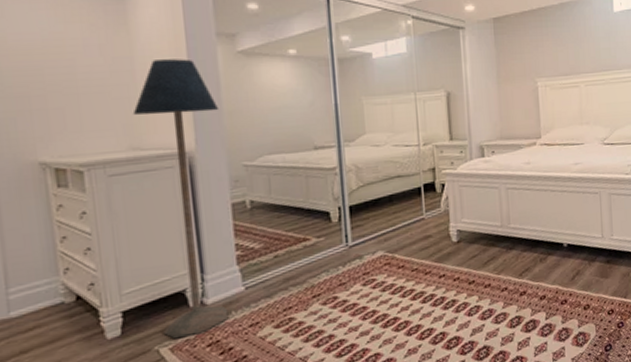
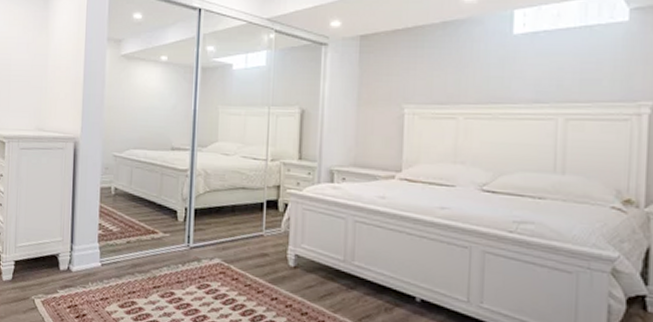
floor lamp: present [132,59,229,339] -> none [39,58,102,295]

